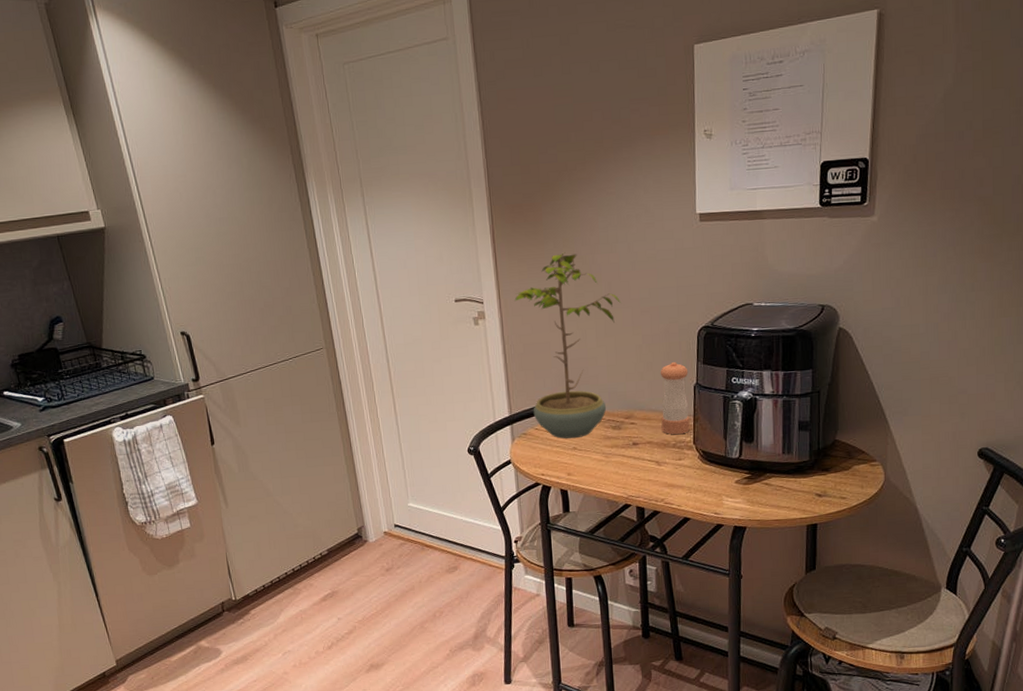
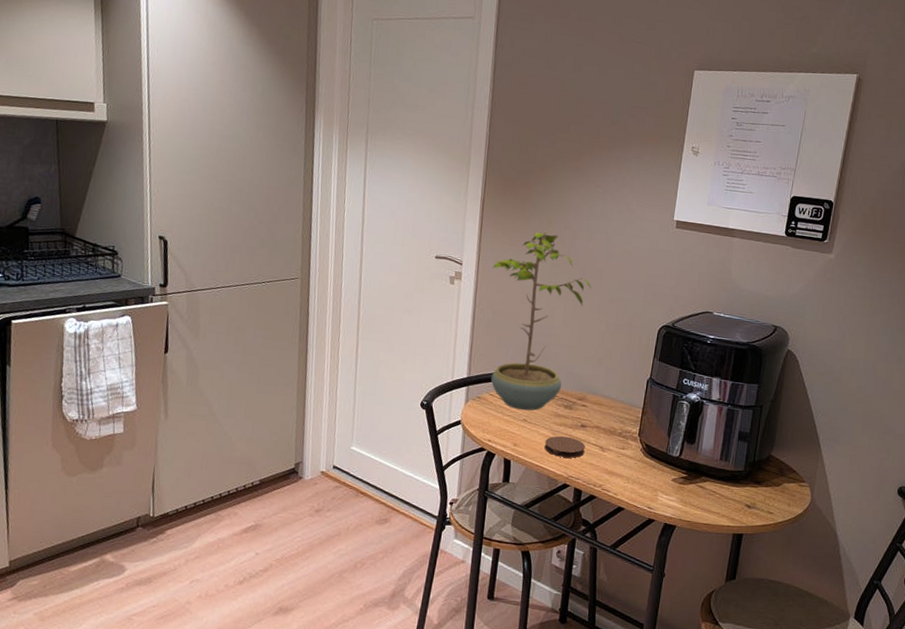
coaster: none [599,457,641,479] -> present [544,435,585,458]
pepper shaker: present [660,361,690,435] -> none [610,353,644,425]

